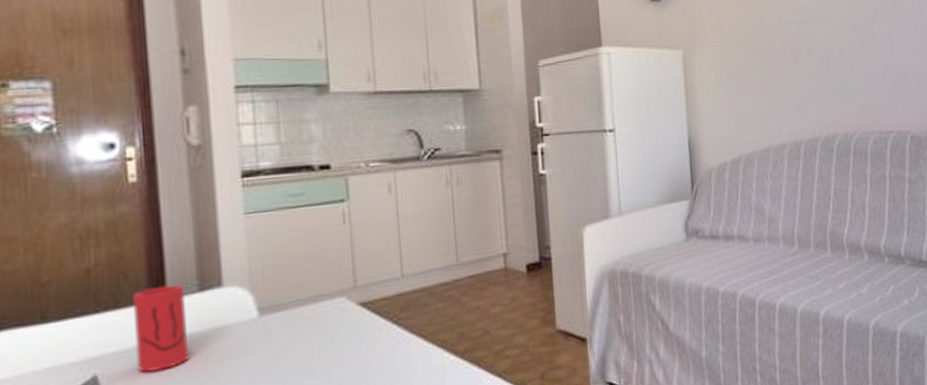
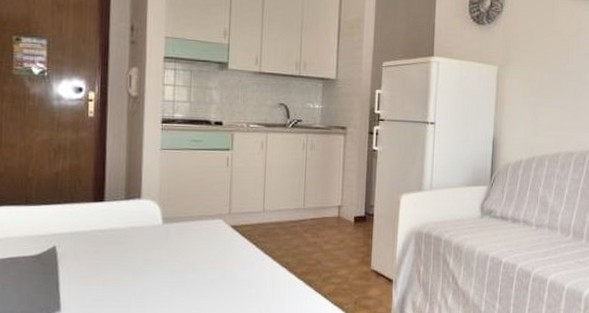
cup: present [133,284,190,373] -> none [81,191,116,250]

